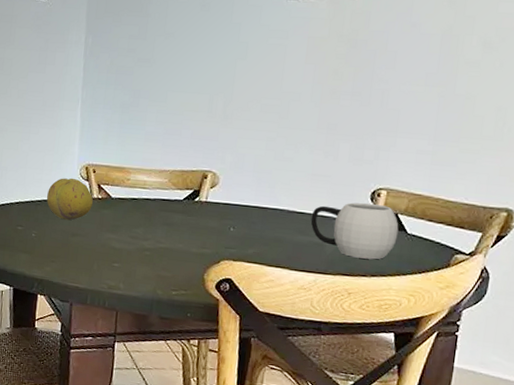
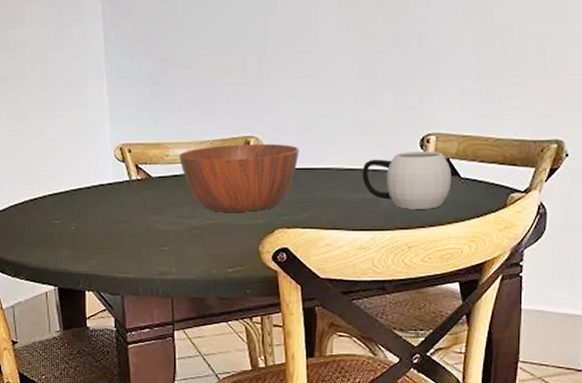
fruit: present [47,178,93,221] -> none [82,161,133,207]
bowl: none [139,176,253,241] -> present [179,143,299,212]

